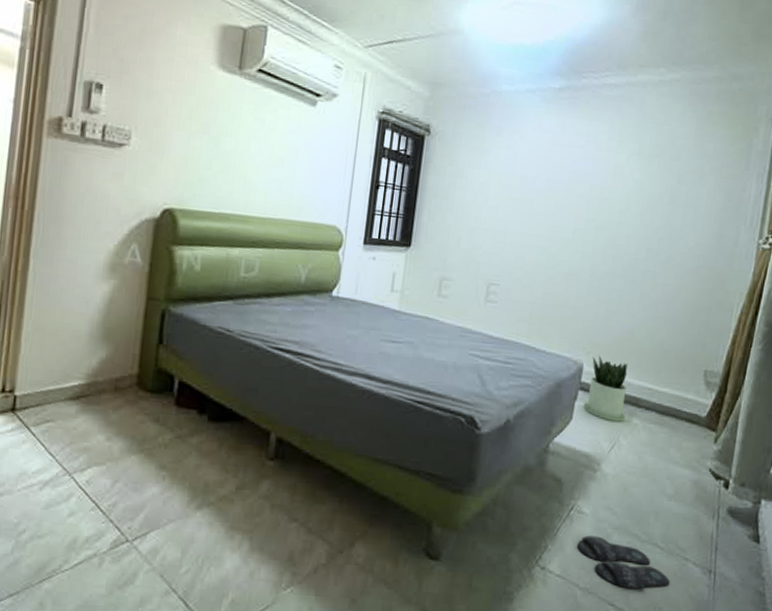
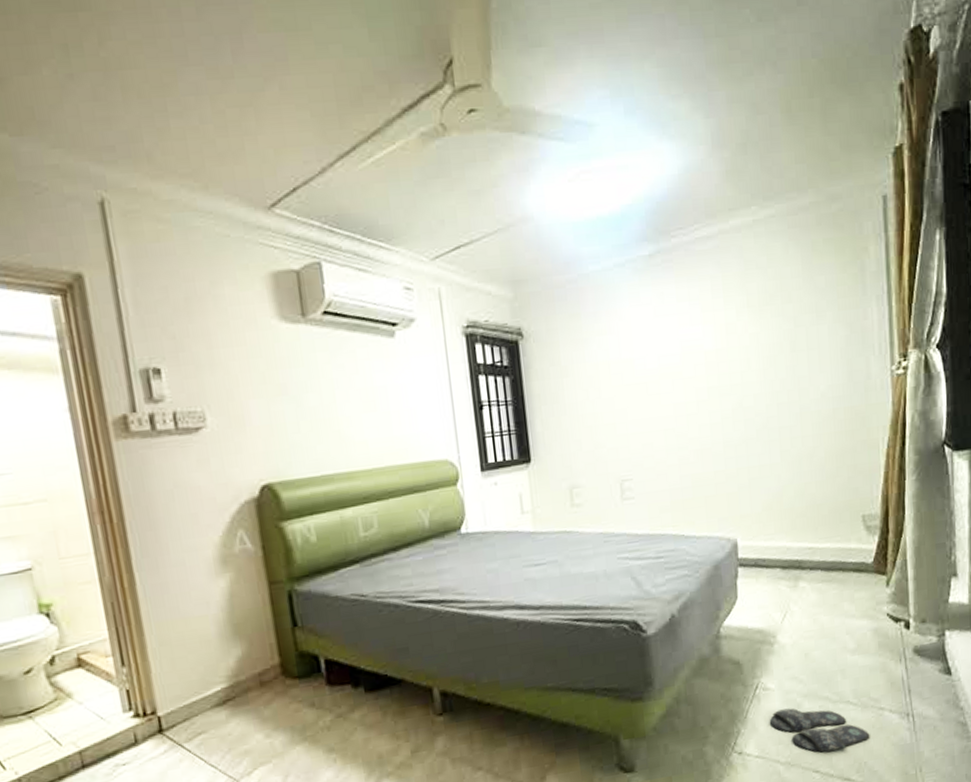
planter: present [583,355,628,422] -> none [745,526,793,591]

